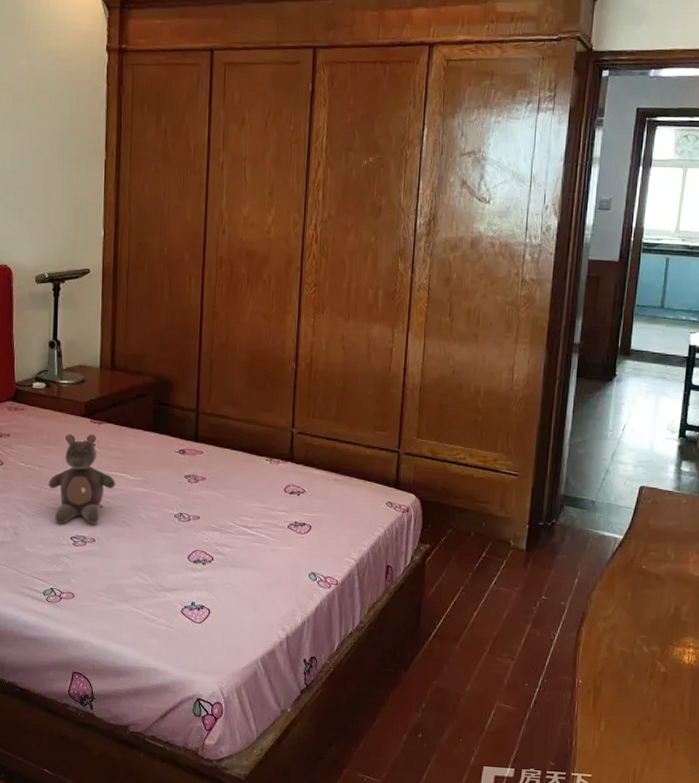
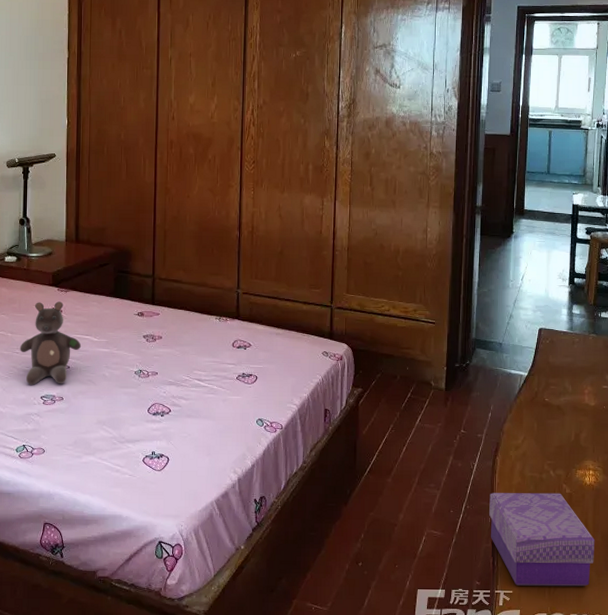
decorative box: none [569,667,690,775] -> present [489,492,594,587]

